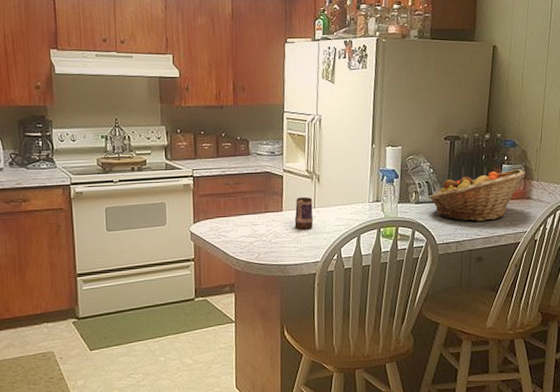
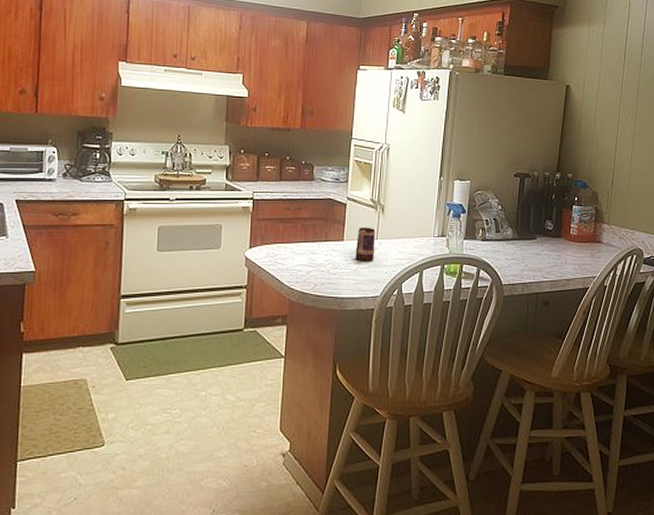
fruit basket: present [429,169,525,222] -> none [496,211,596,263]

